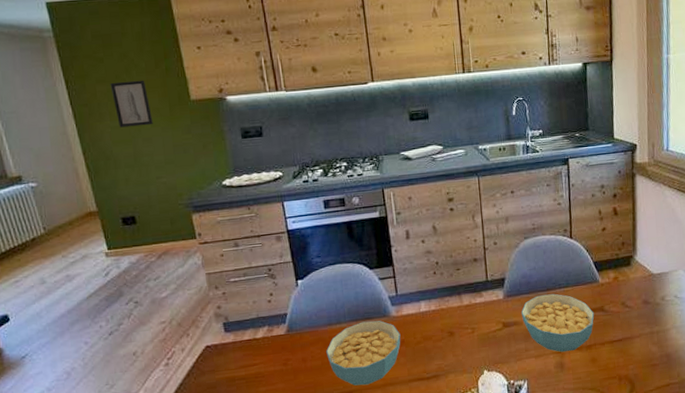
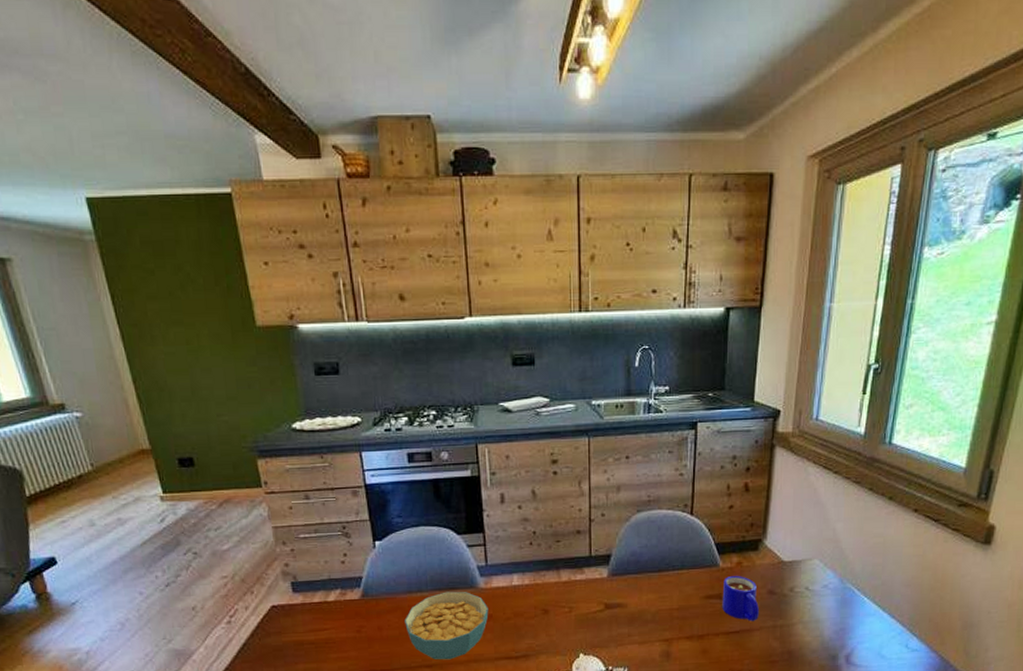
wall art: present [110,80,153,128] -> none [162,299,213,354]
cereal bowl: present [521,293,595,353] -> none [626,575,711,641]
mug: none [604,289,638,330] -> present [722,575,760,621]

